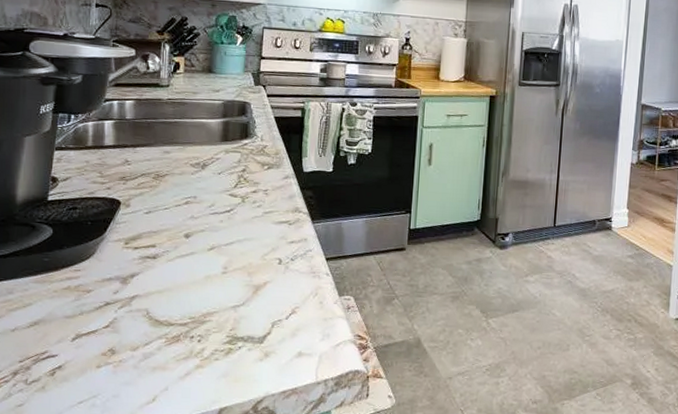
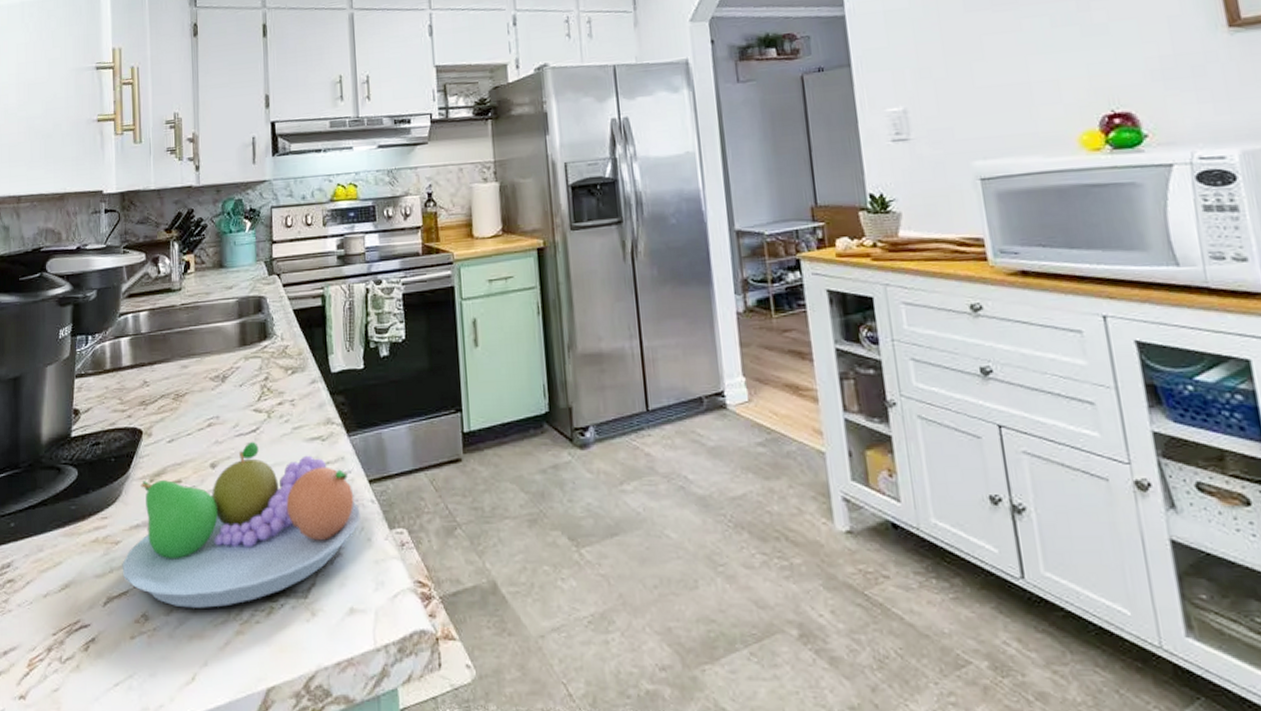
fruit bowl: none [92,219,316,347] -> present [122,441,361,608]

